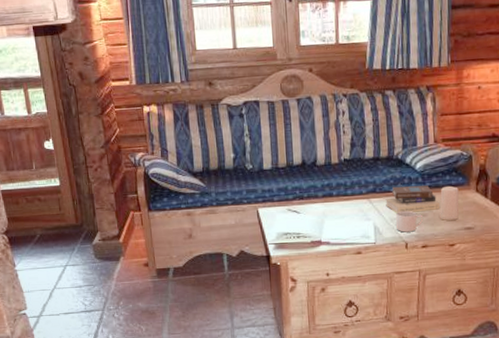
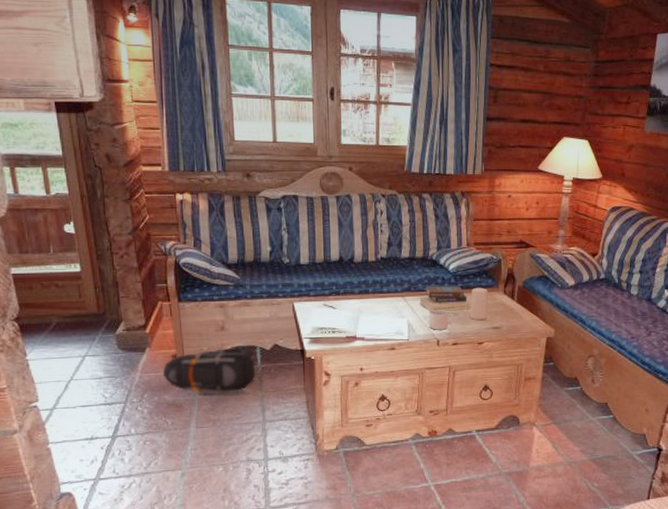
backpack: none [135,255,224,303] -> present [162,348,256,396]

